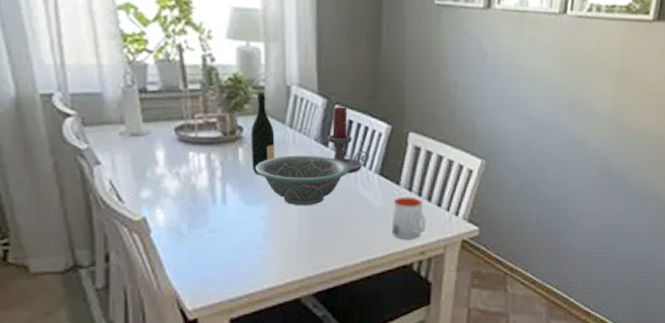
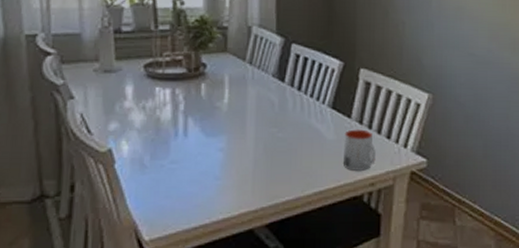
wine bottle: present [250,92,275,174] -> none [212,32,236,108]
decorative bowl: present [256,155,350,206] -> none [216,90,304,139]
candle holder: present [328,106,369,174] -> none [284,45,323,108]

